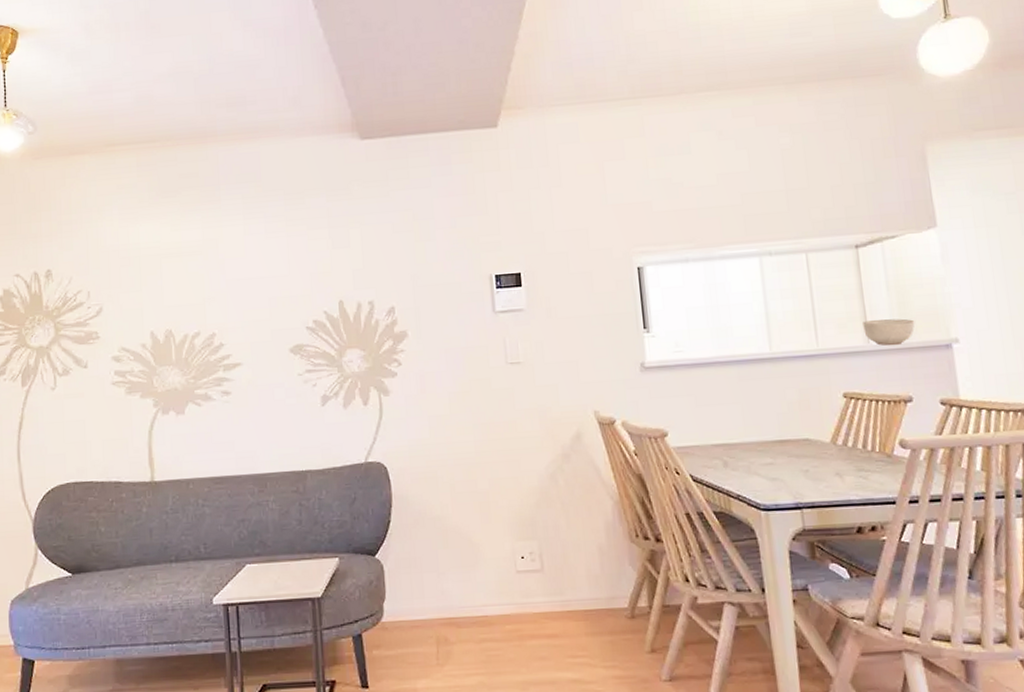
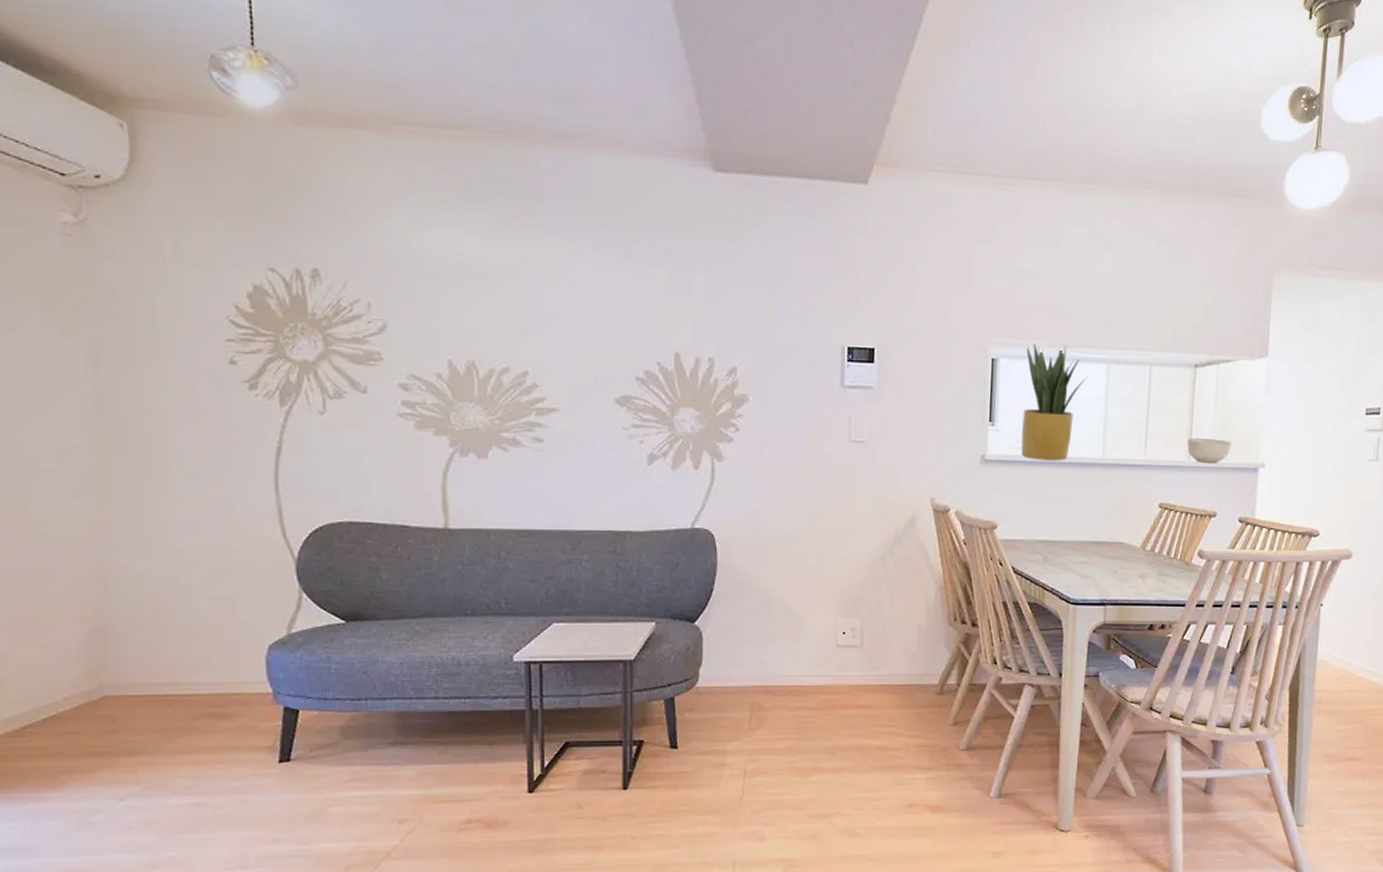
planter: none [671,245,740,362] -> present [1021,343,1087,461]

